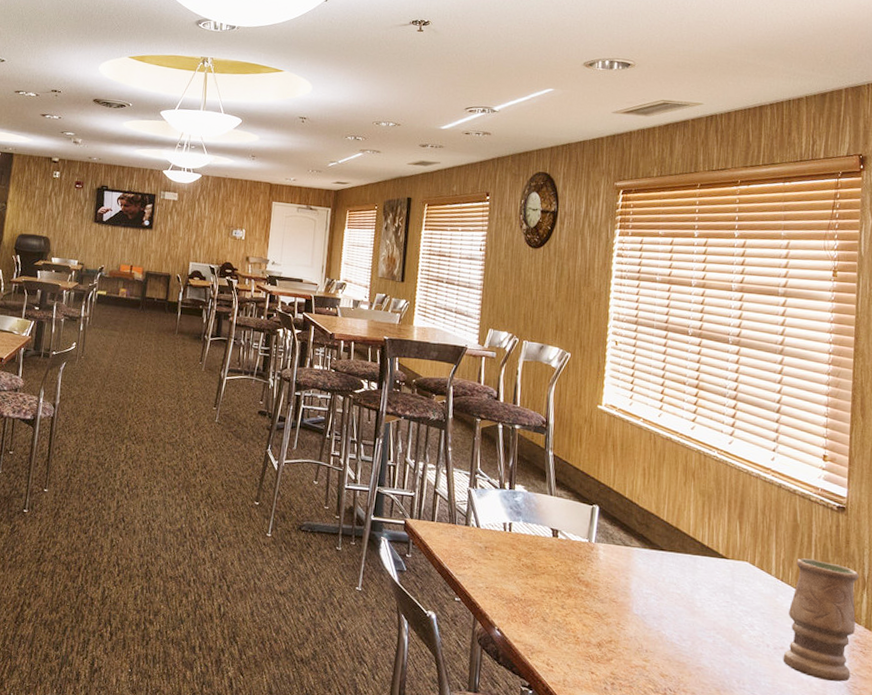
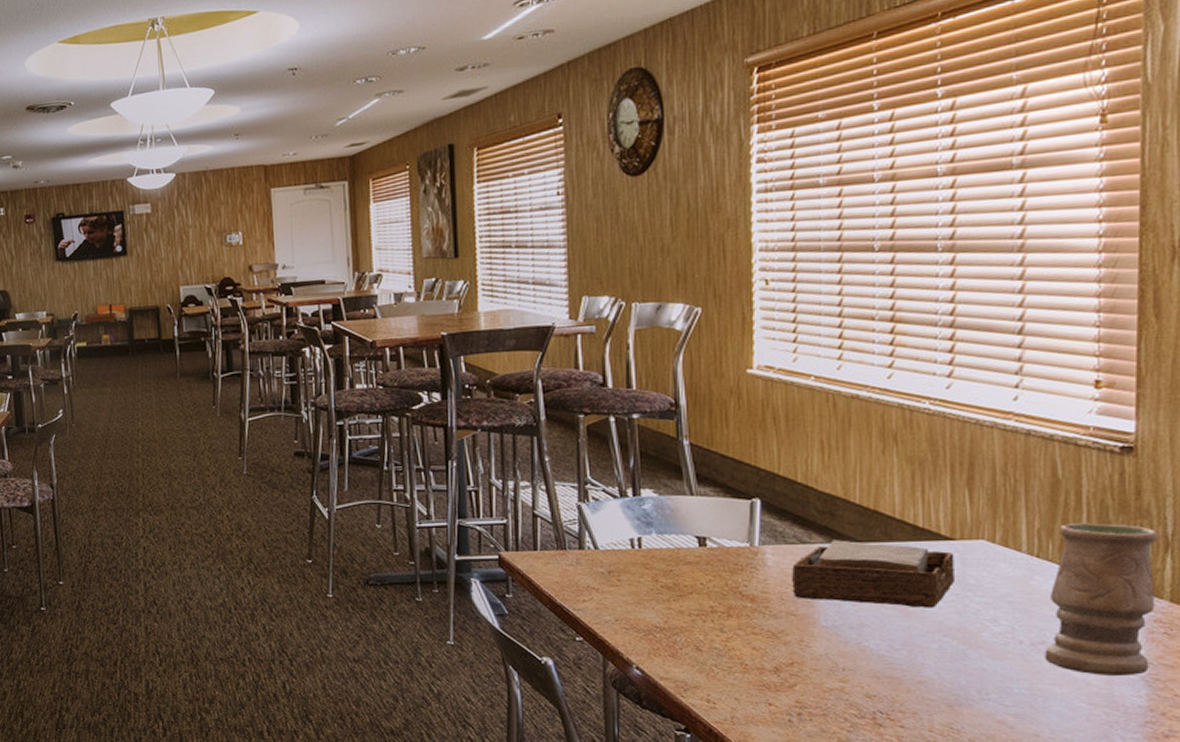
napkin holder: none [615,546,727,610] -> present [791,540,956,608]

